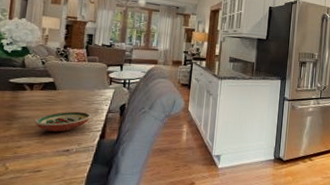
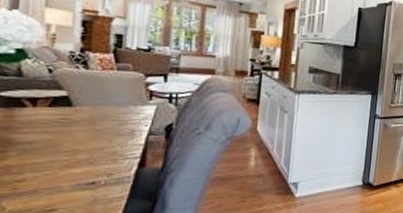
decorative bowl: present [33,111,92,132] -> none [40,133,126,160]

